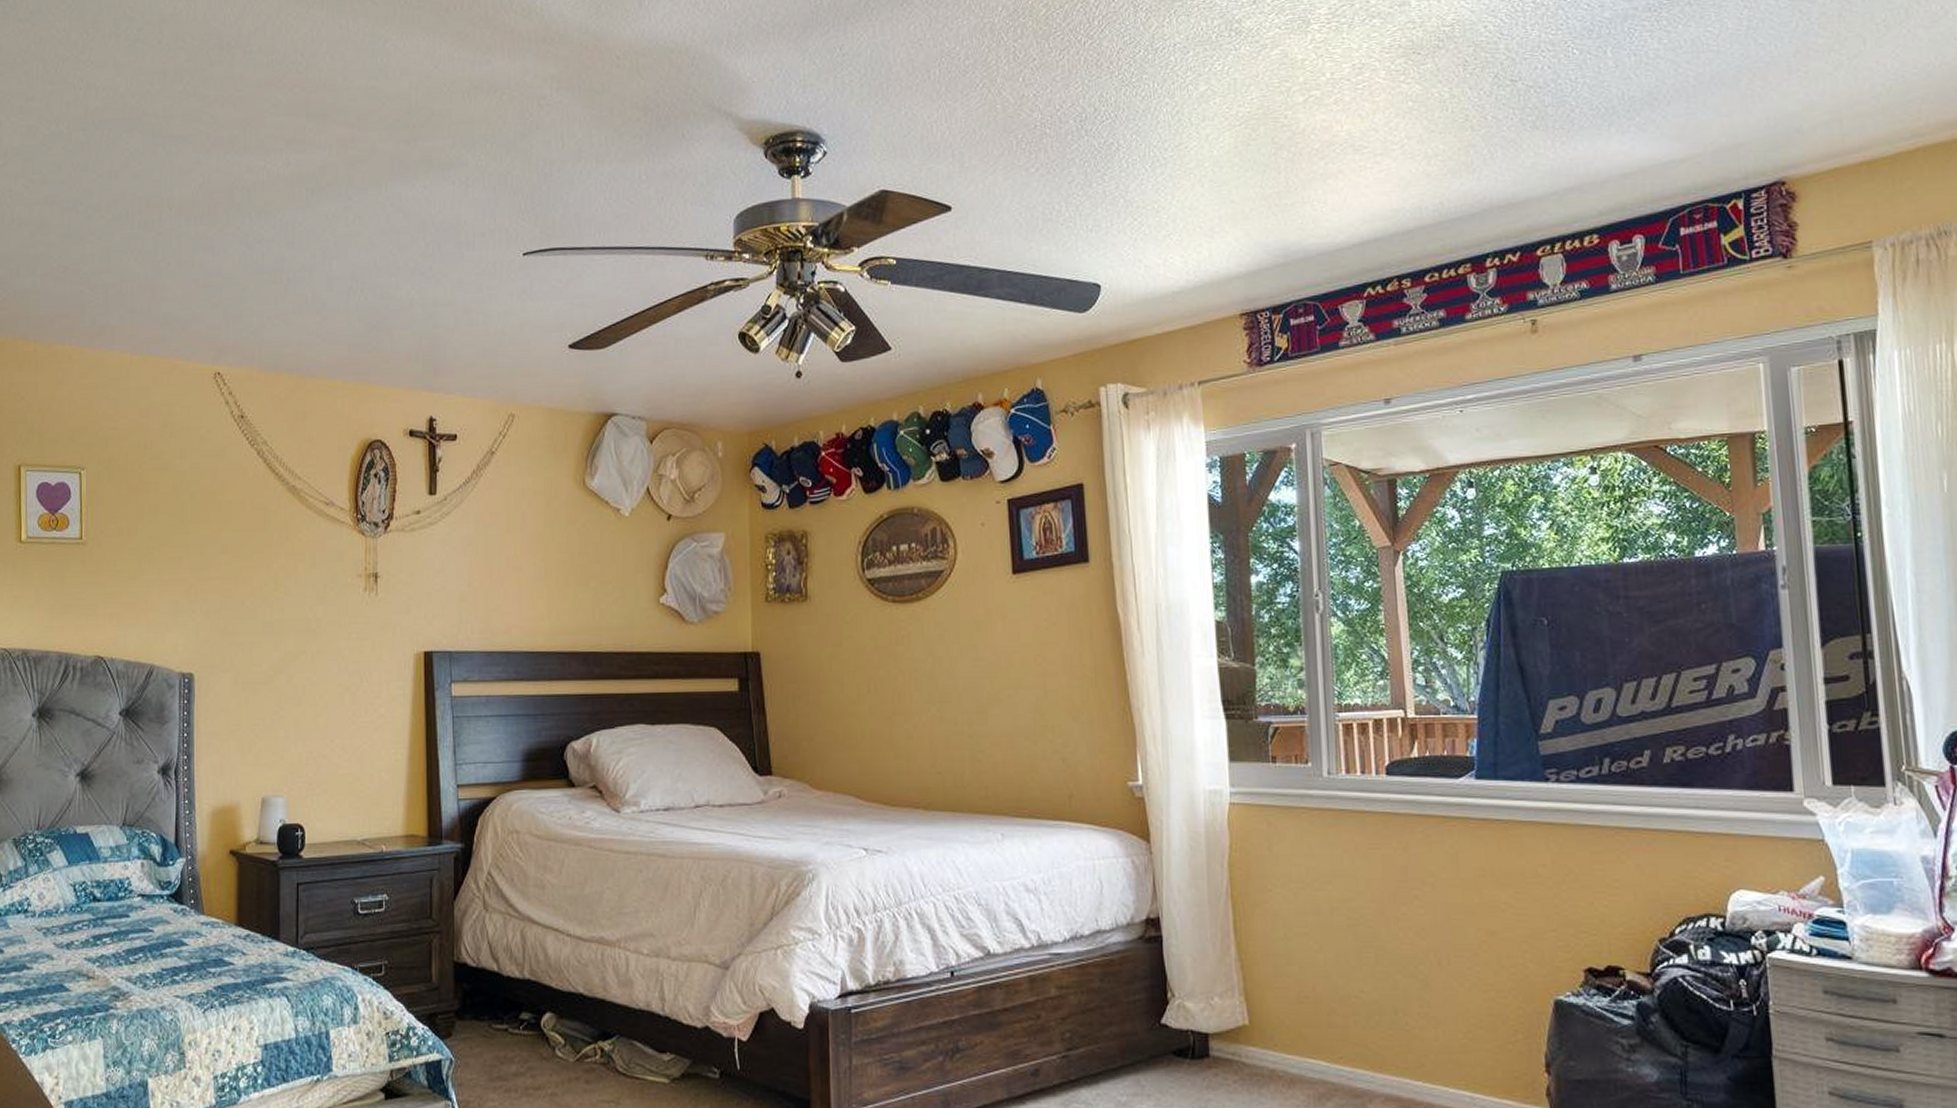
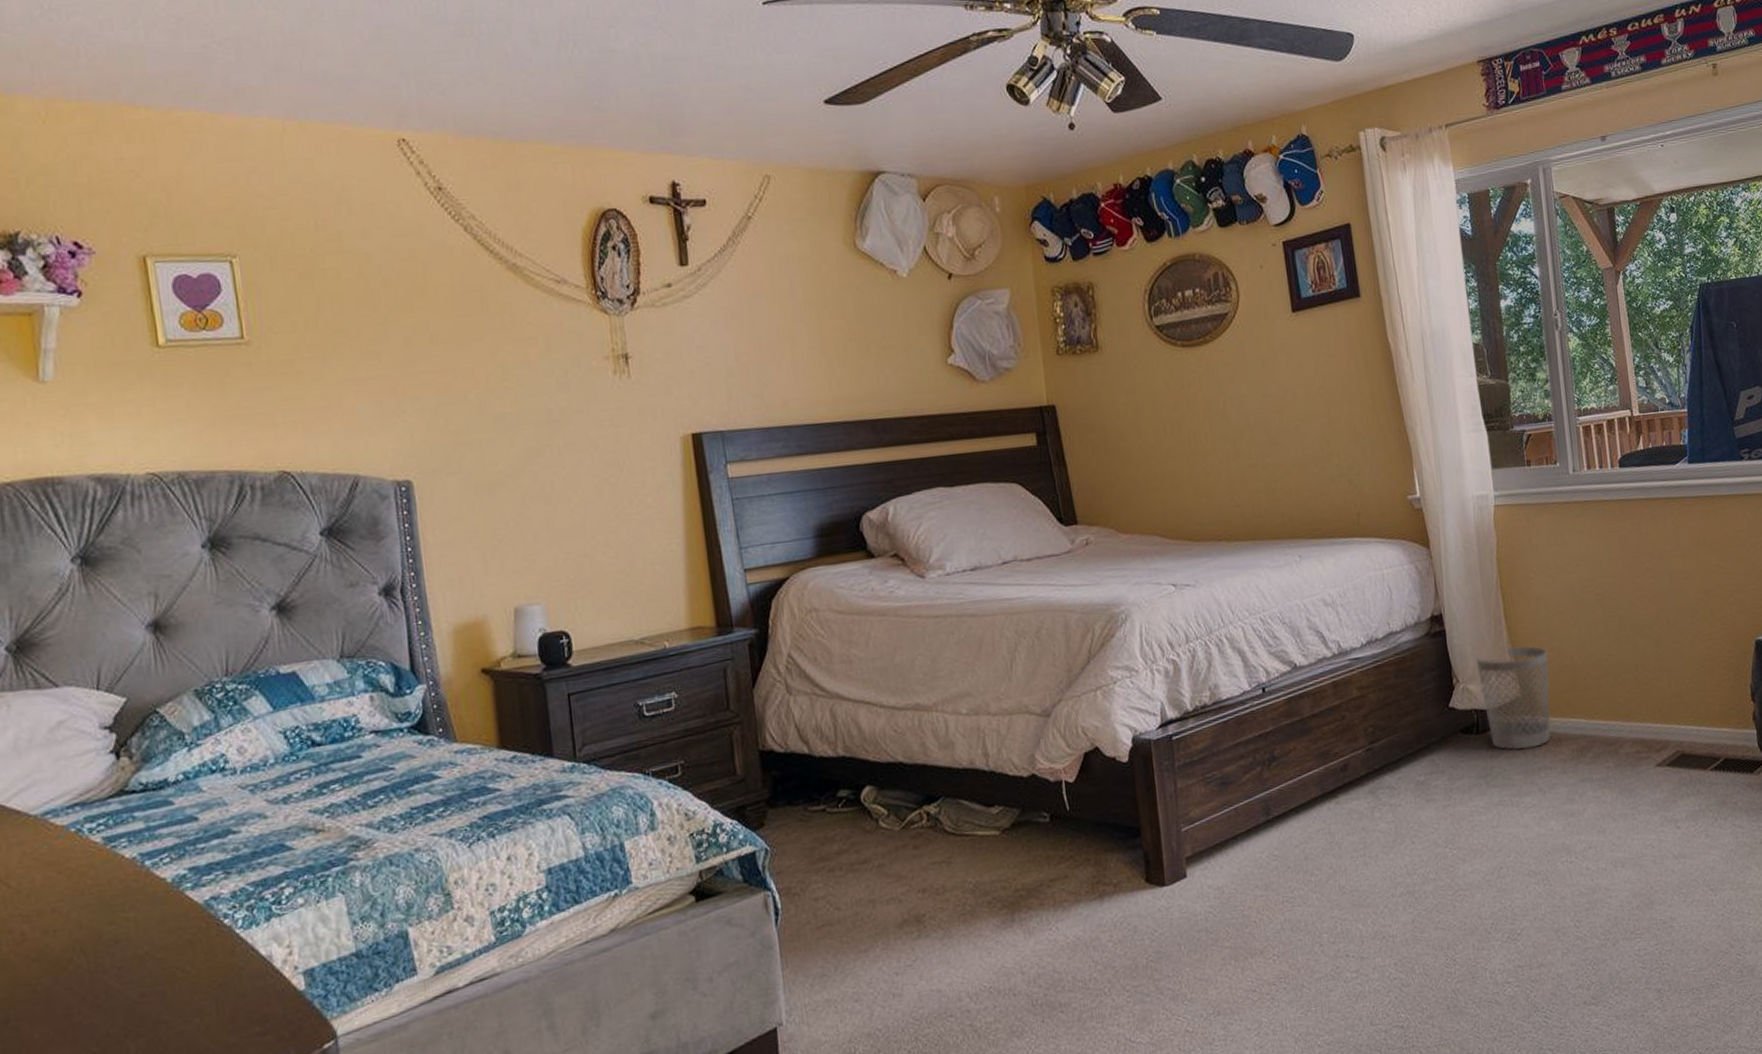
wastebasket: none [1196,965,1285,1085] -> present [1475,645,1551,750]

